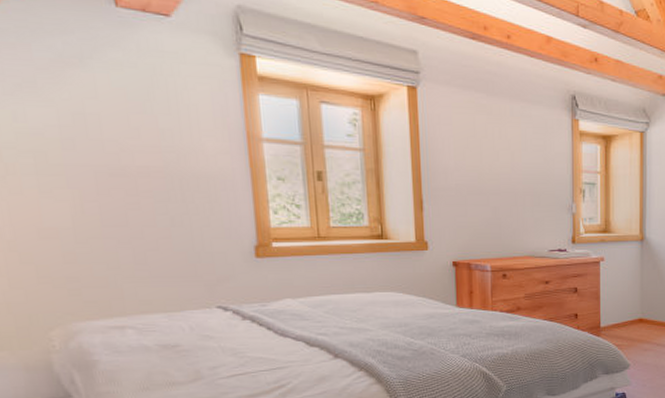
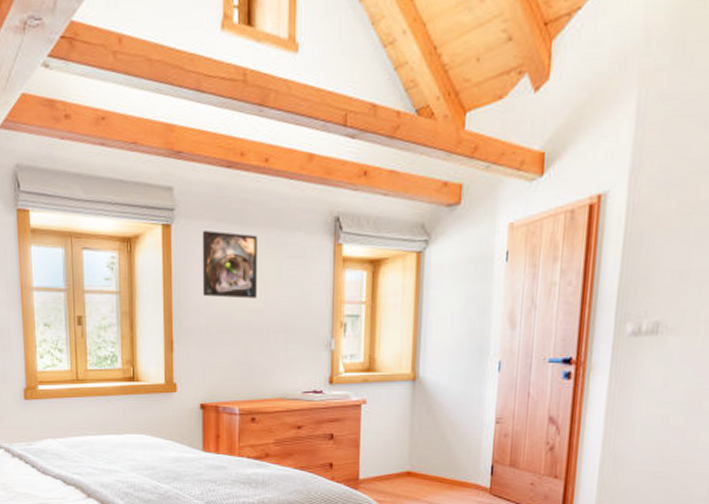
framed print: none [448,96,504,163] -> present [202,230,257,299]

